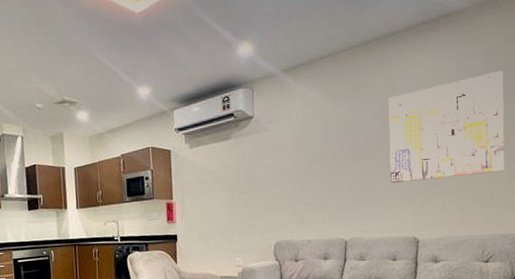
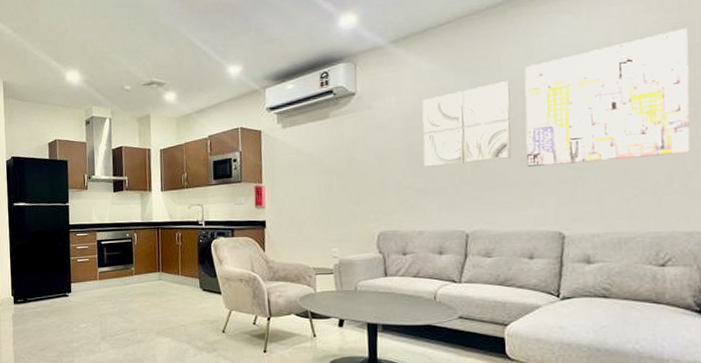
wall art: none [308,109,379,184] -> present [422,81,512,167]

